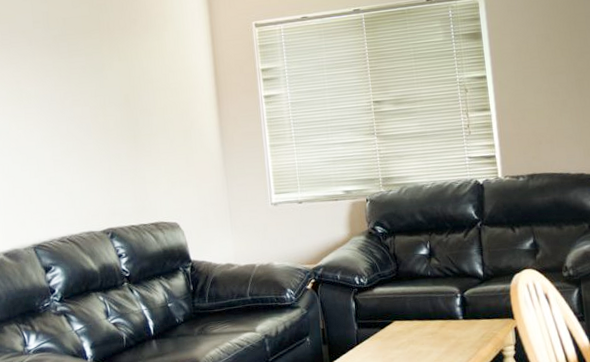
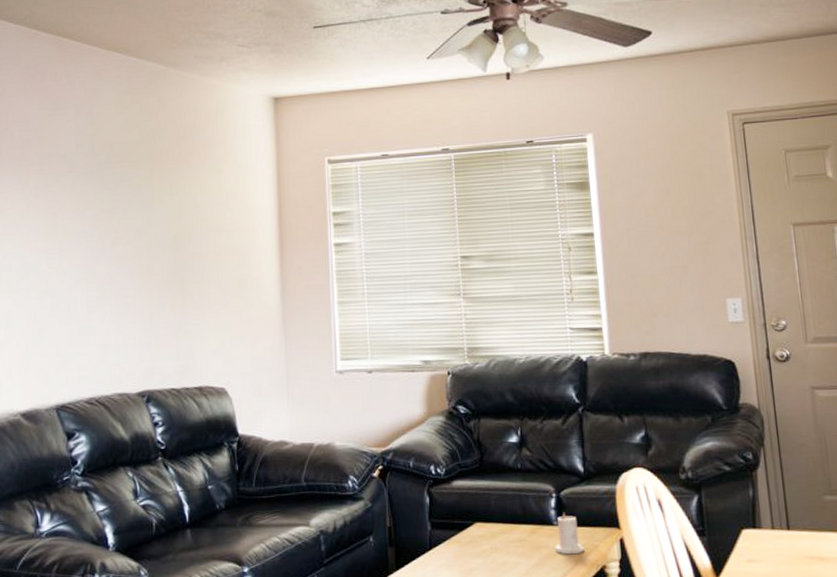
candle: none [461,308,486,343] -> present [555,512,585,555]

